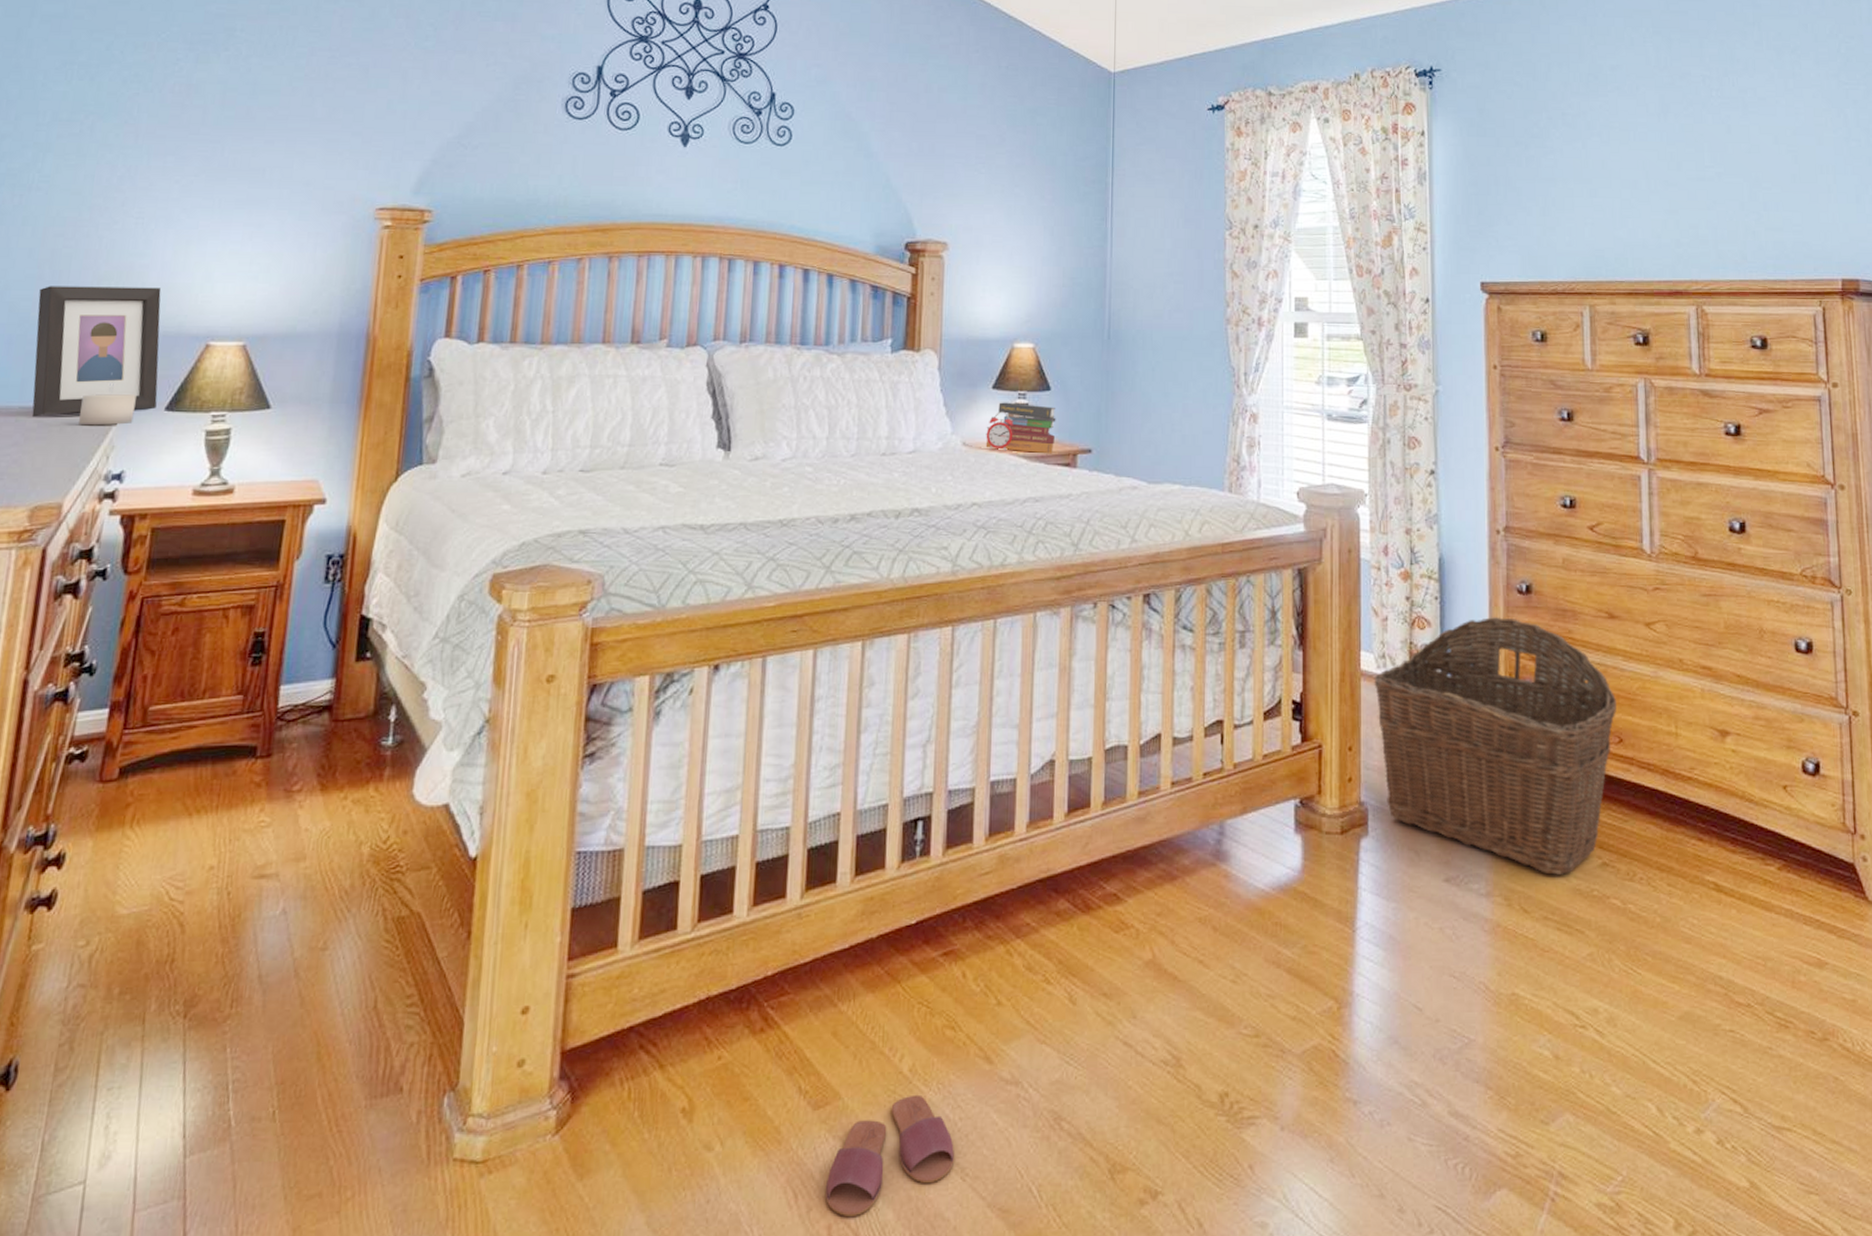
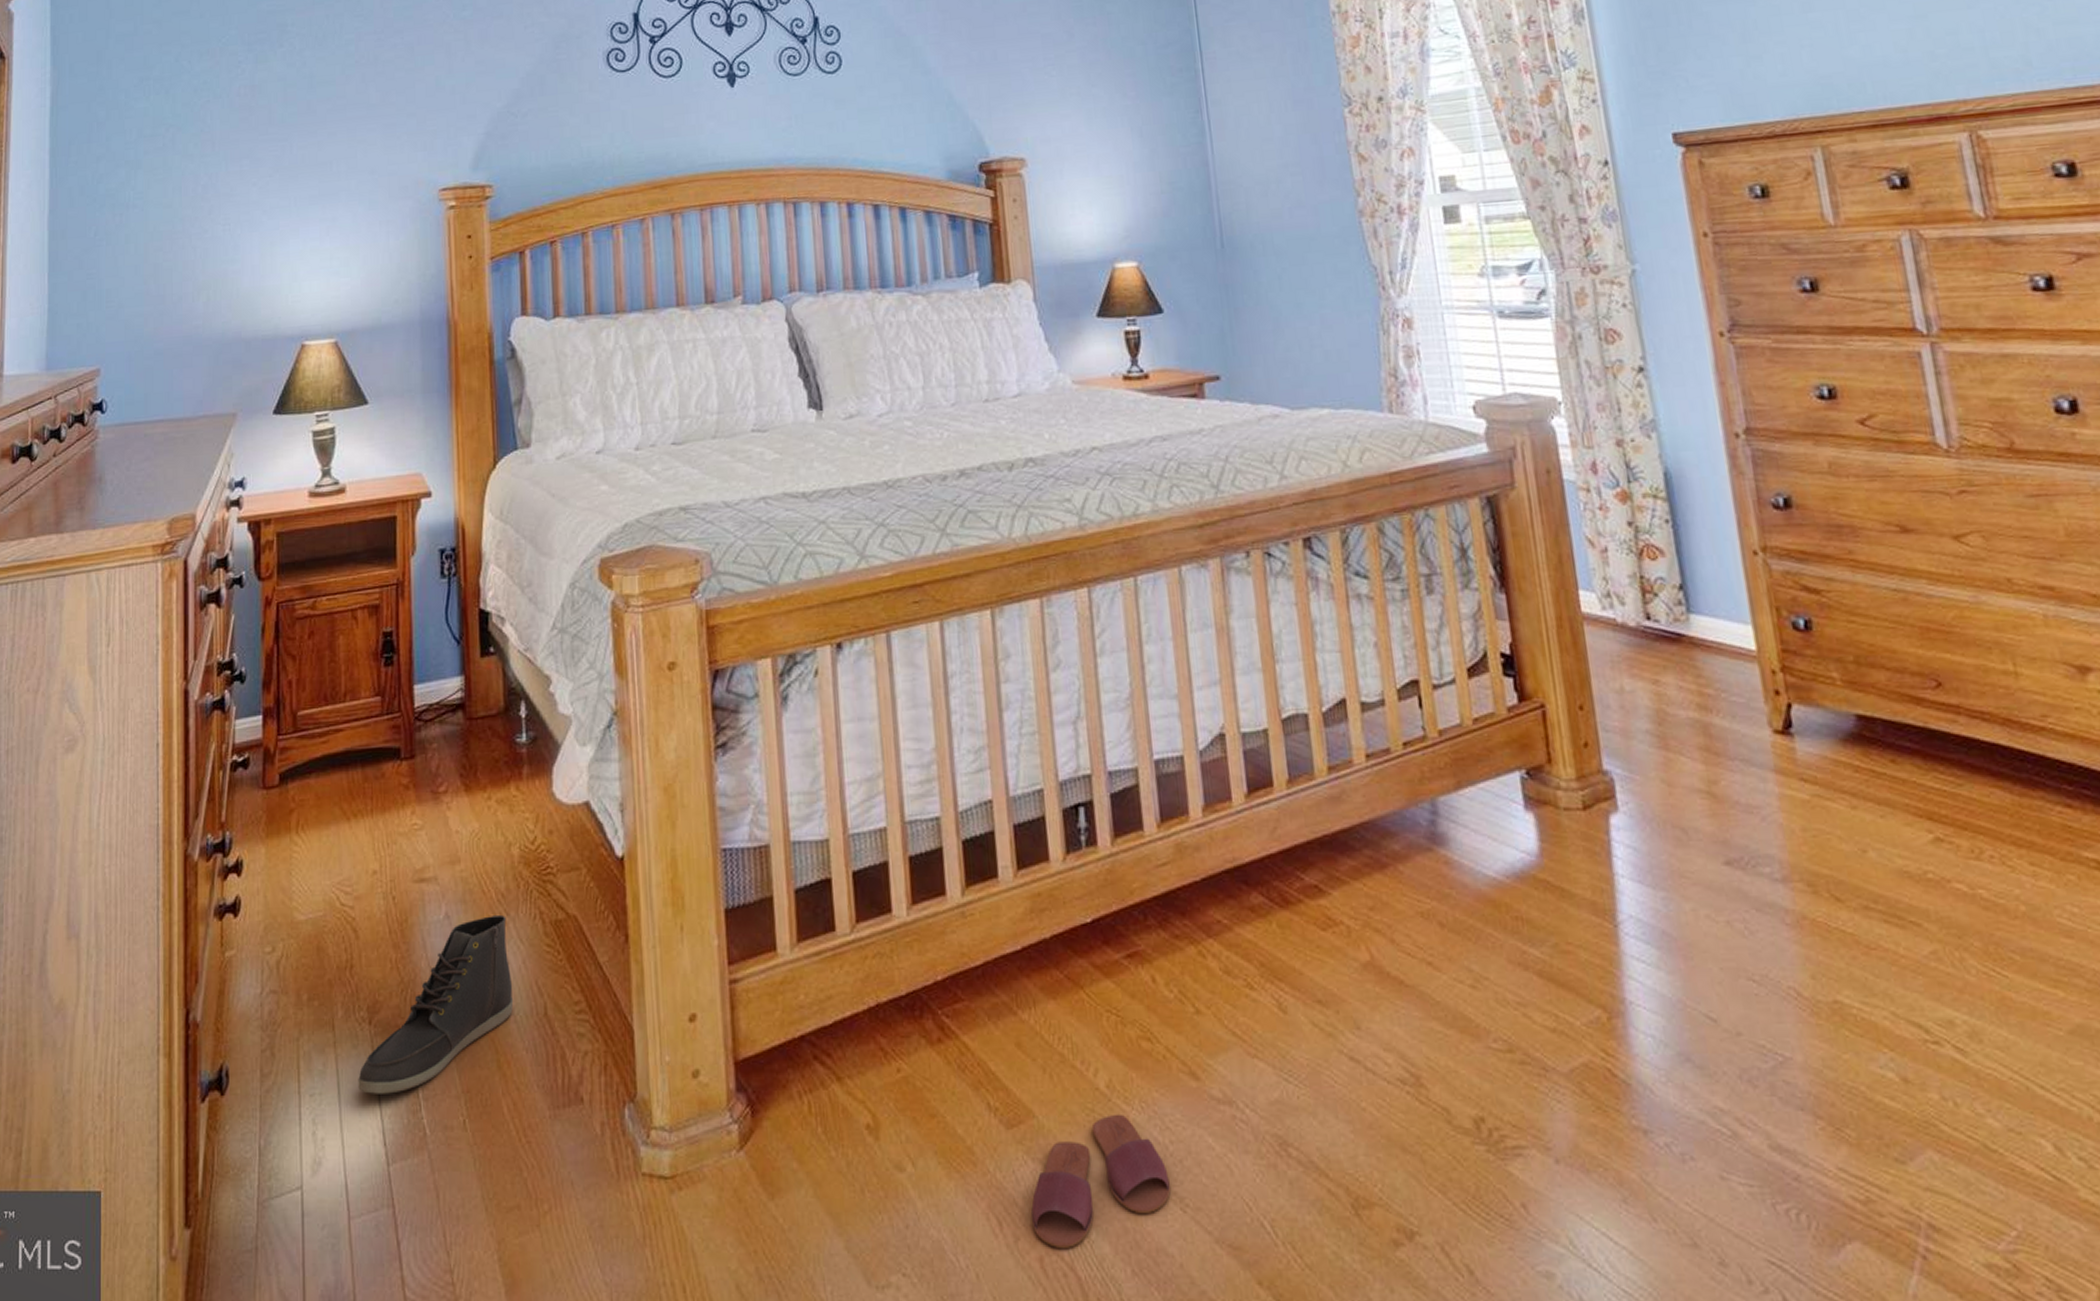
picture frame: present [31,286,161,417] -> none [149,292,265,431]
candle: present [79,394,137,426] -> none [199,401,246,435]
sneaker: none [162,910,347,1087] -> present [358,914,514,1094]
books: present [985,402,1056,454] -> none [1096,330,1176,386]
alarm clock: present [986,411,1014,451] -> none [1096,341,1128,386]
wicker basket: present [1374,617,1616,875] -> none [1599,539,1928,854]

